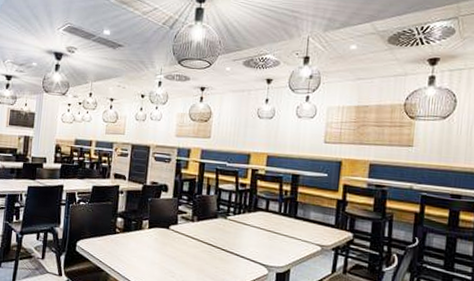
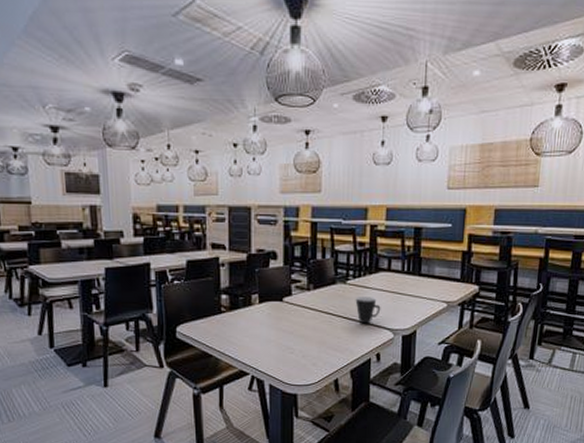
mug: none [234,232,258,258] -> present [355,297,381,324]

